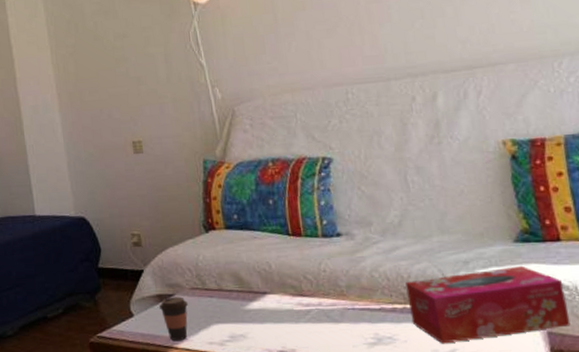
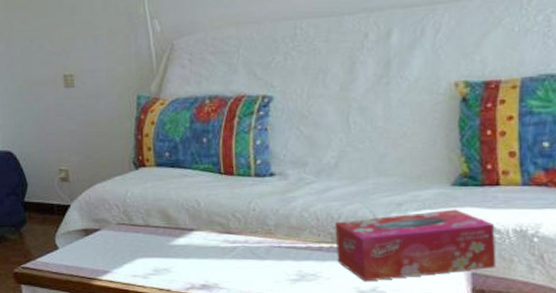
coffee cup: present [159,296,188,340] -> none [85,231,113,273]

